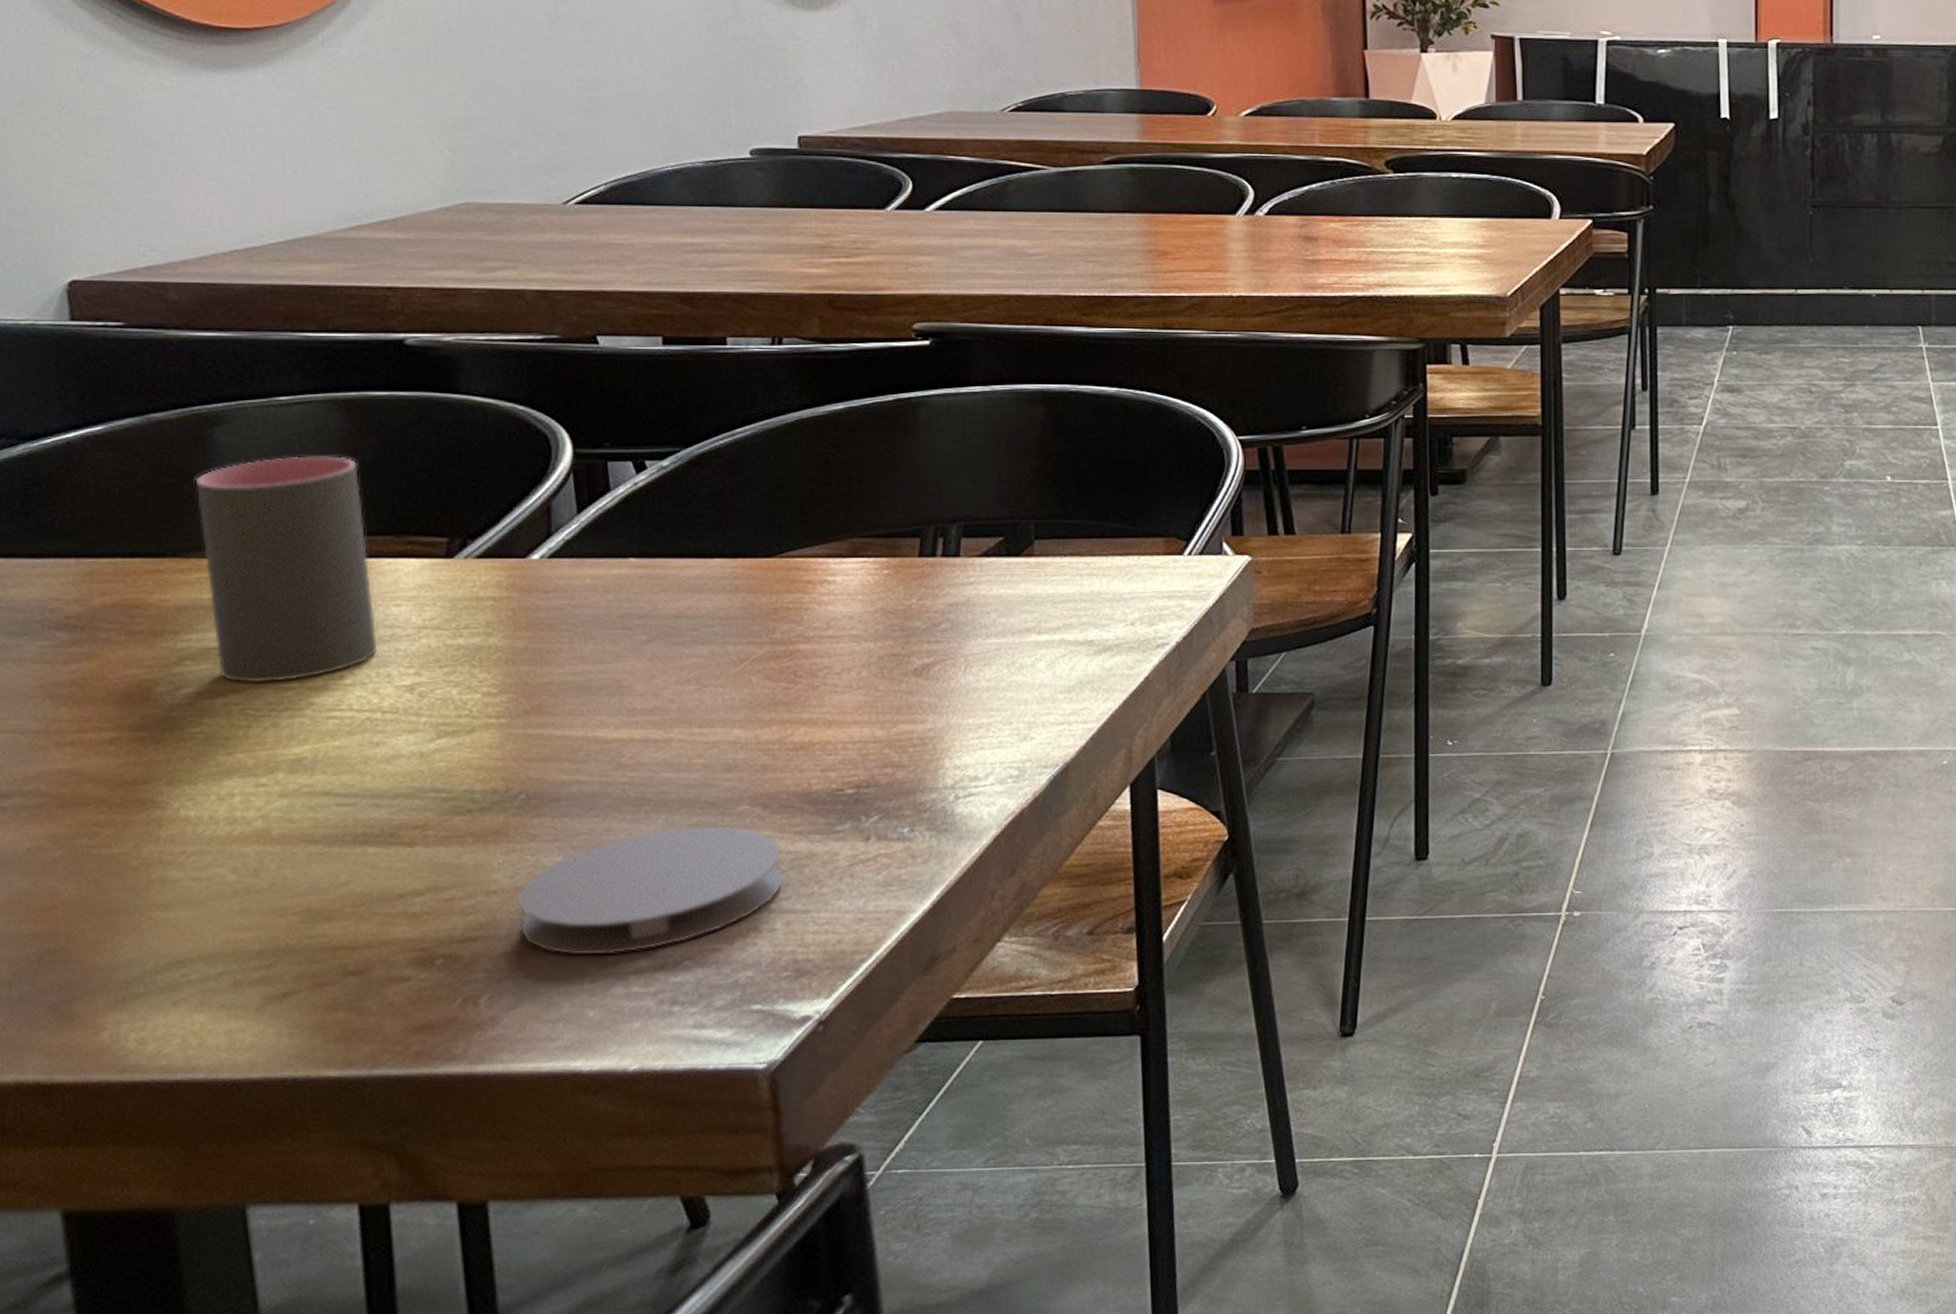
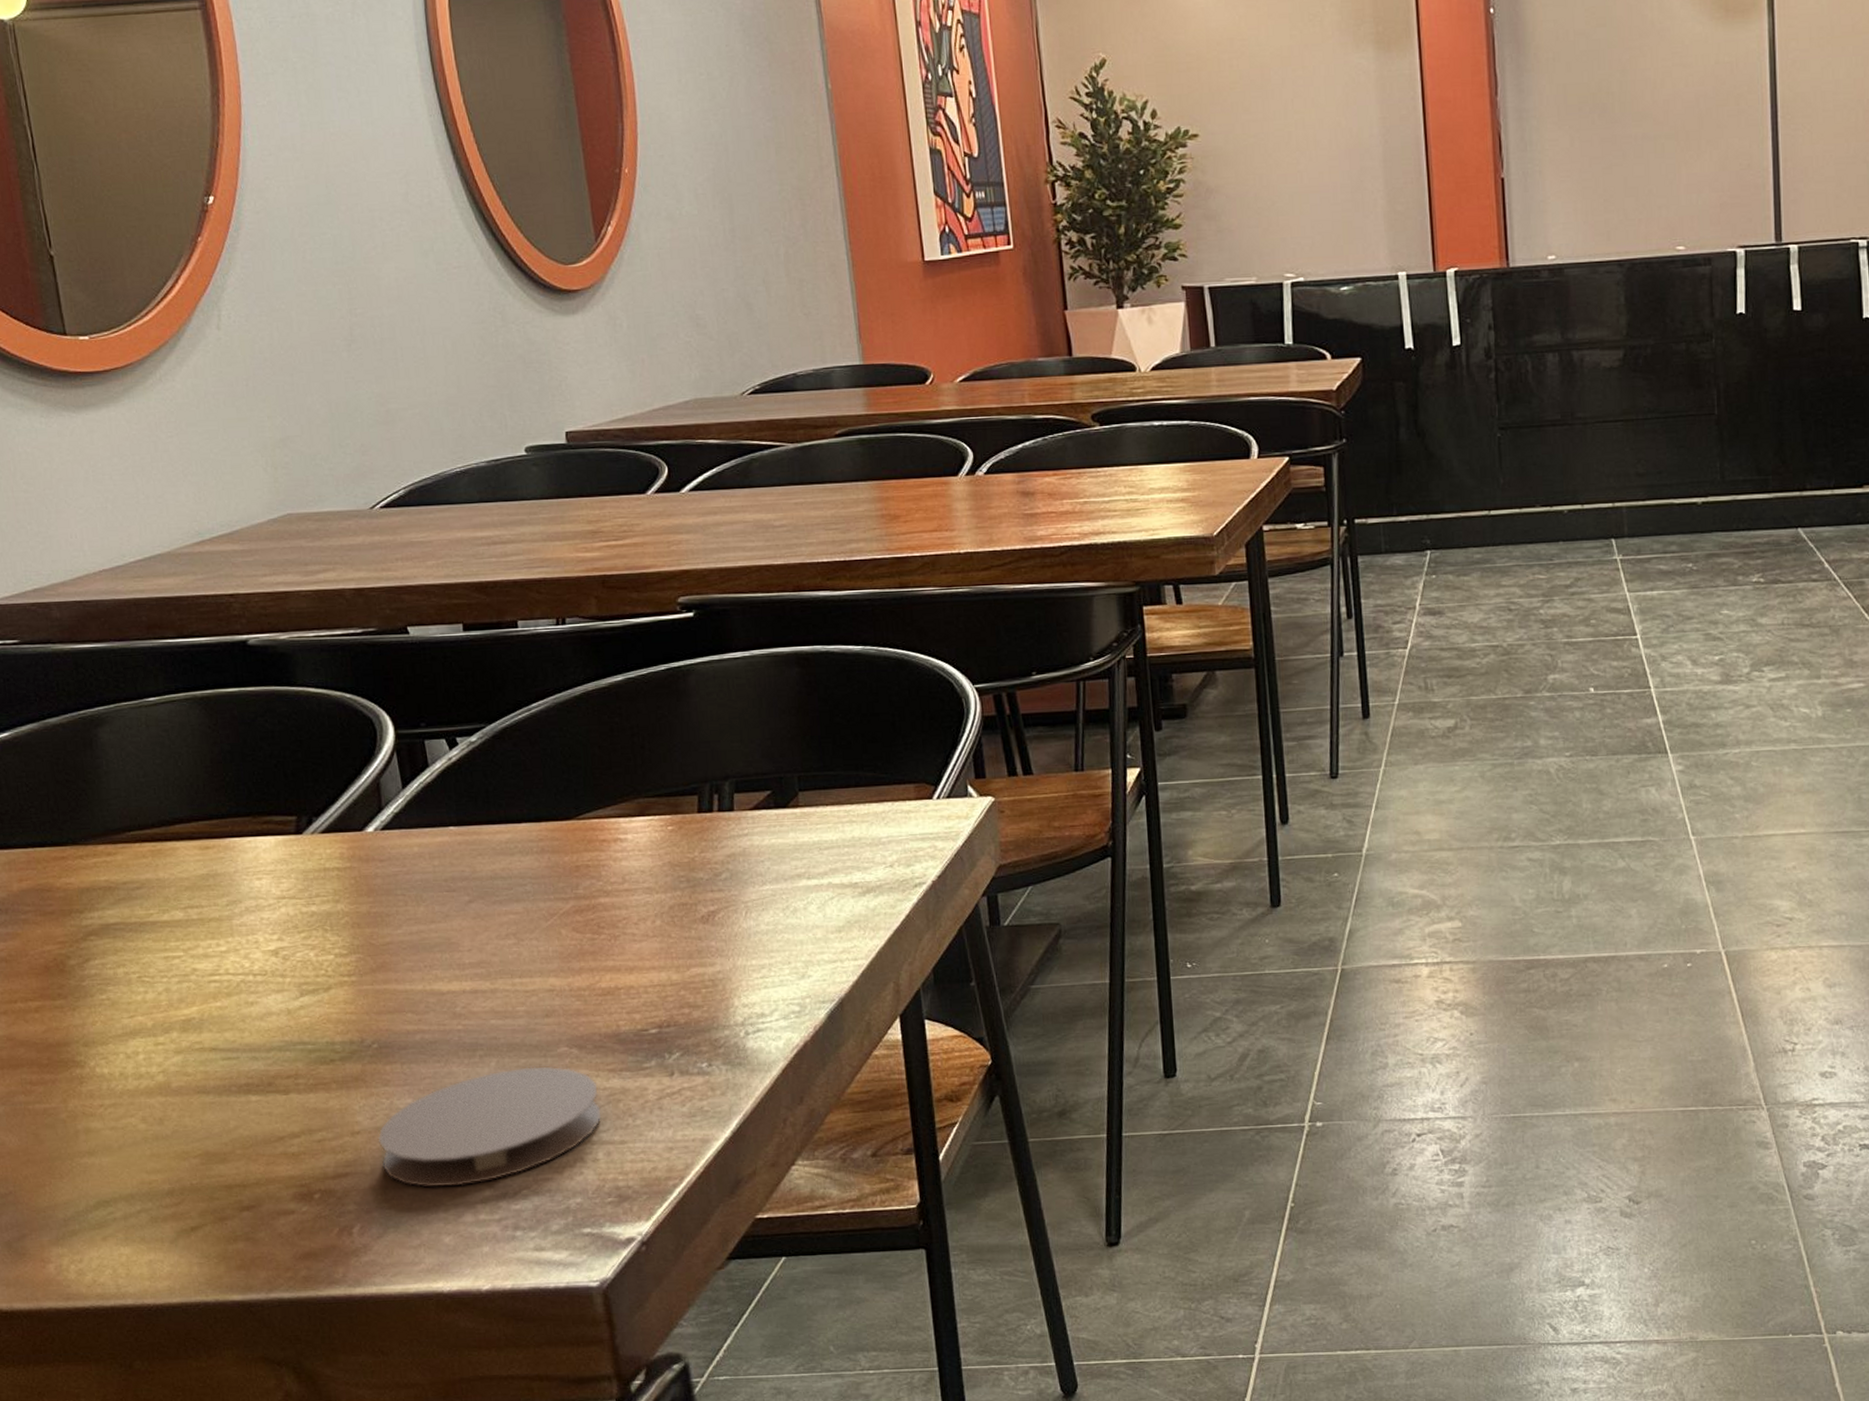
cup: present [195,456,378,683] -> none [86,748,246,954]

